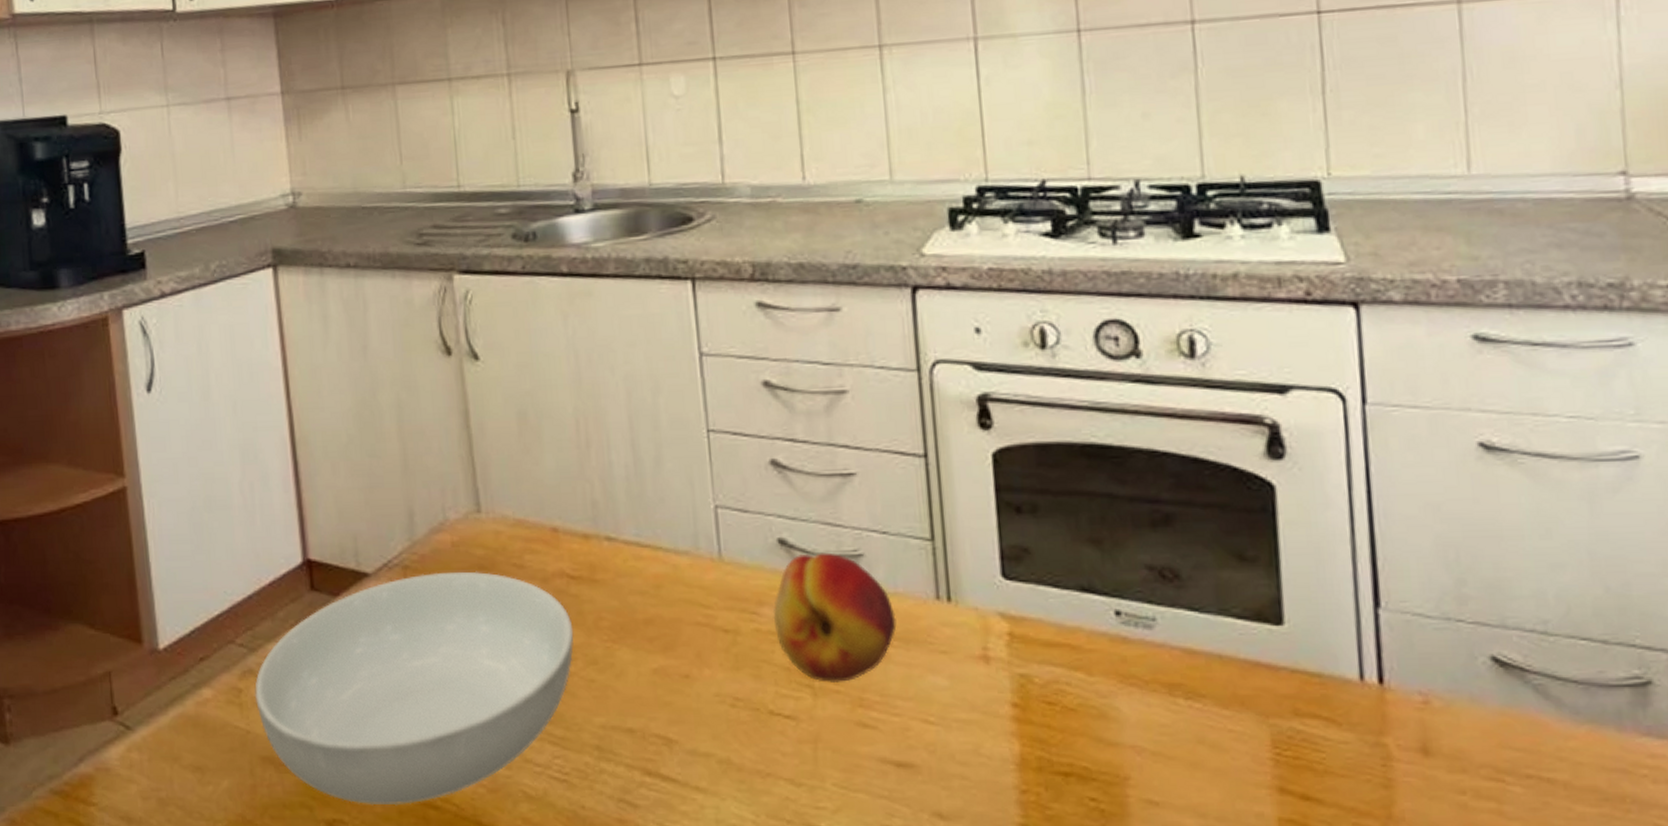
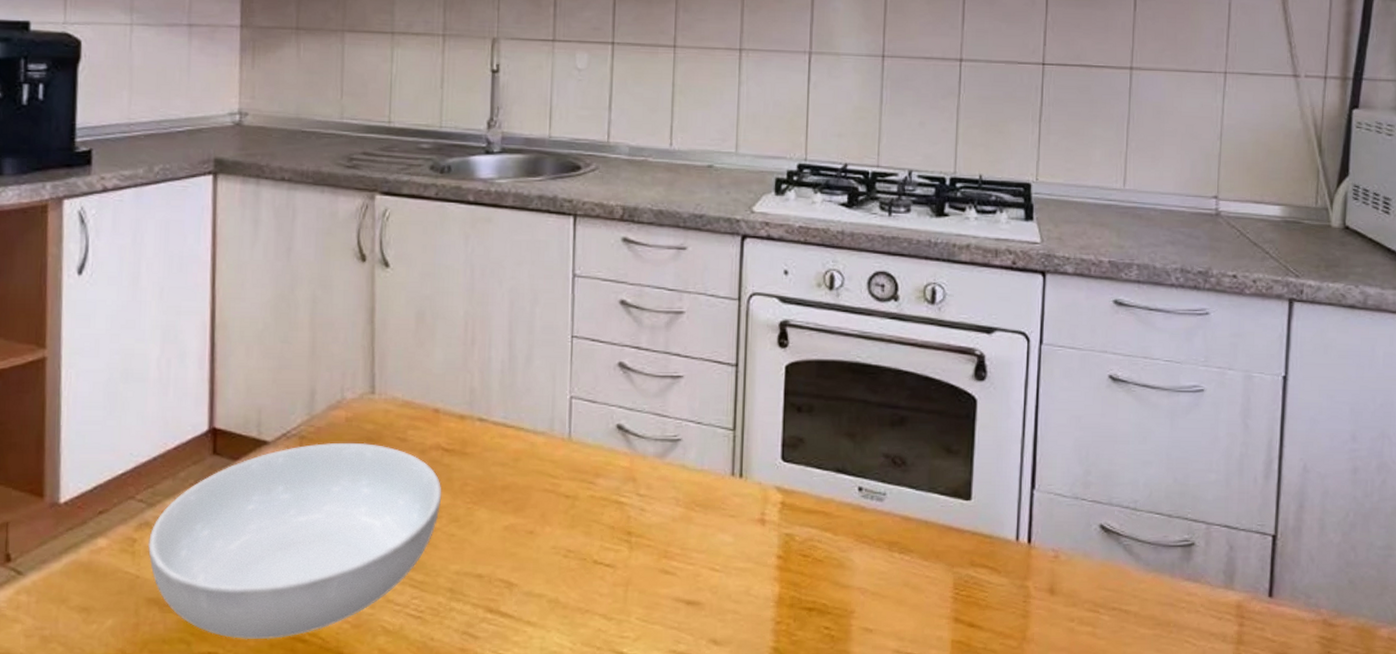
fruit: present [772,552,897,682] -> none [606,437,700,538]

